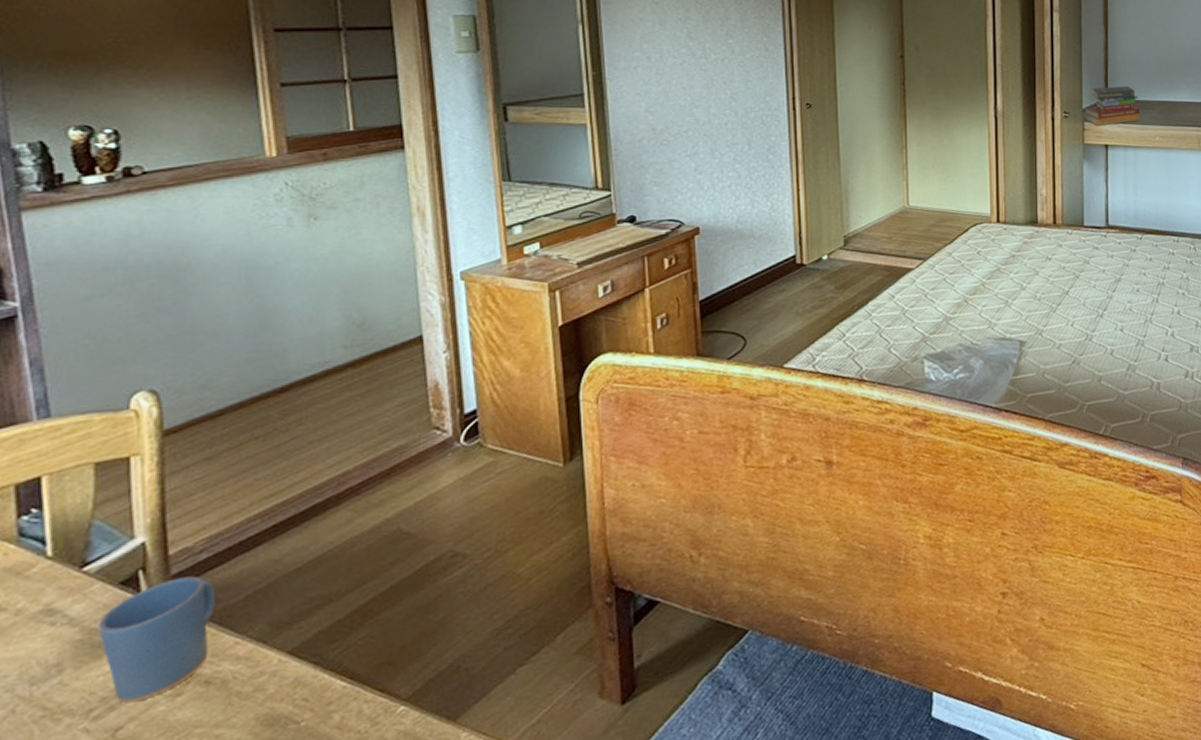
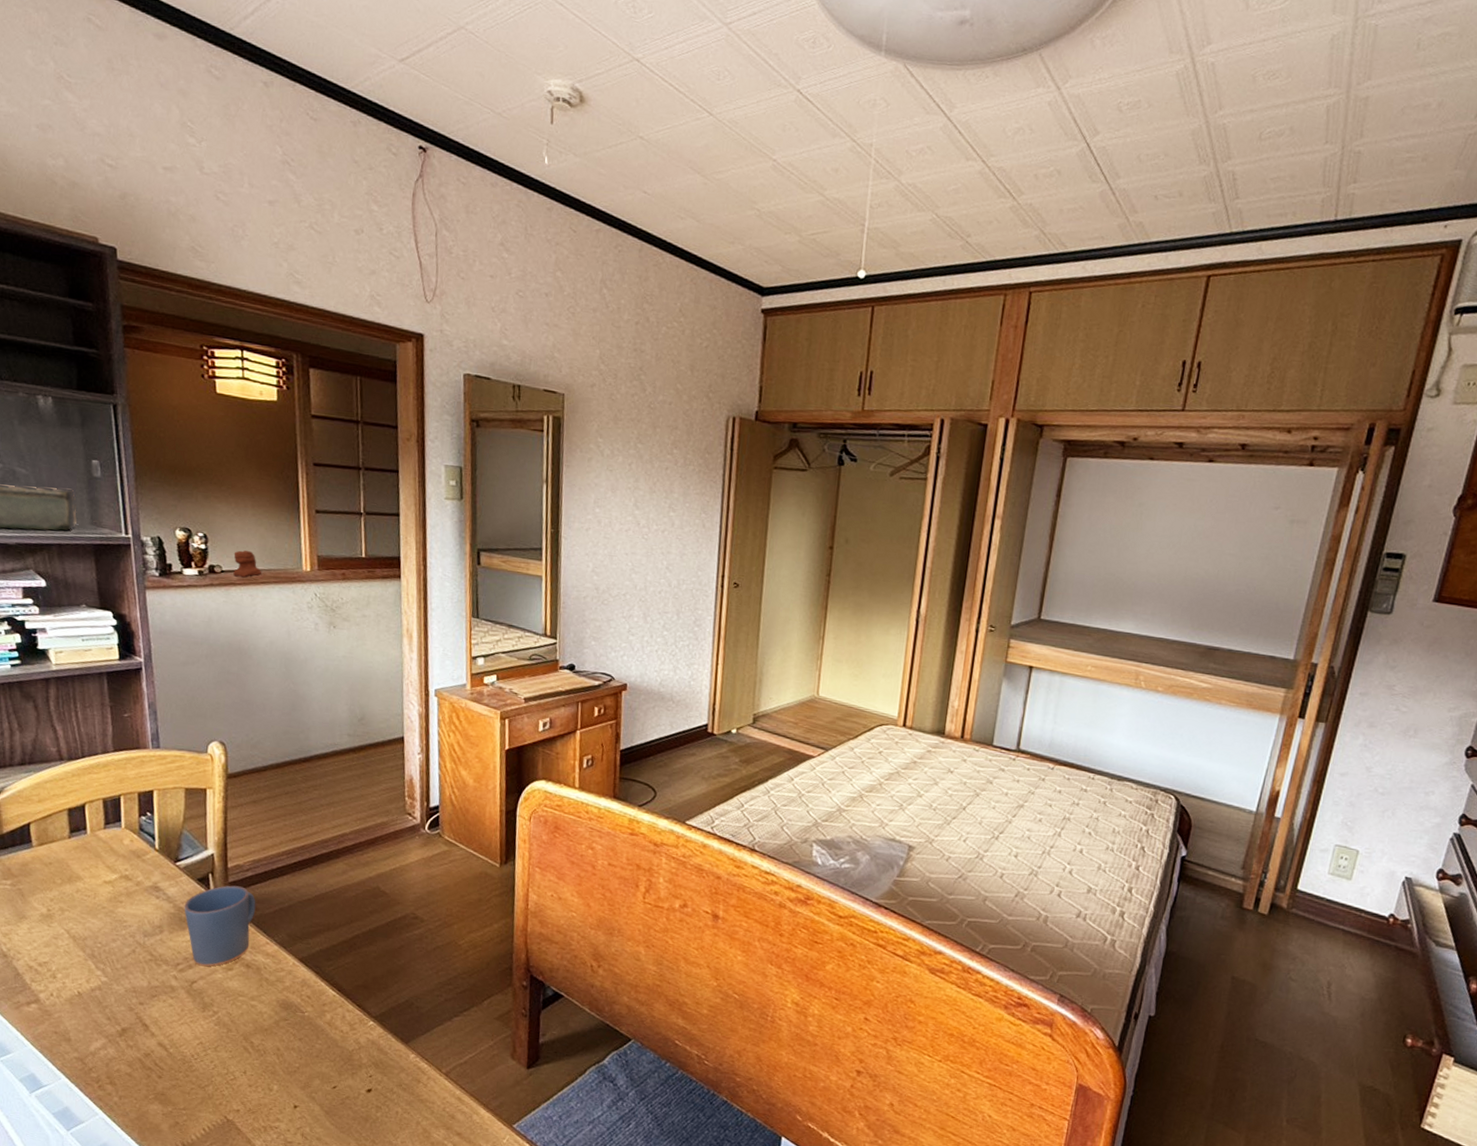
figurine: none [161,143,206,177] -> present [233,550,262,578]
books: present [1084,86,1141,126] -> none [1011,604,1076,647]

